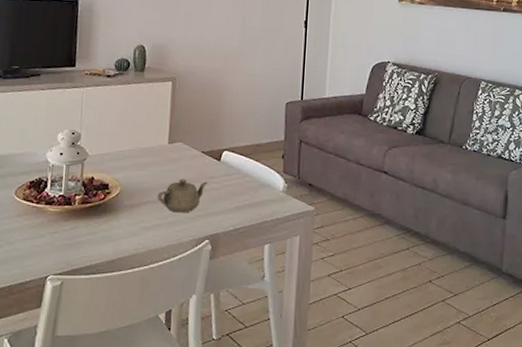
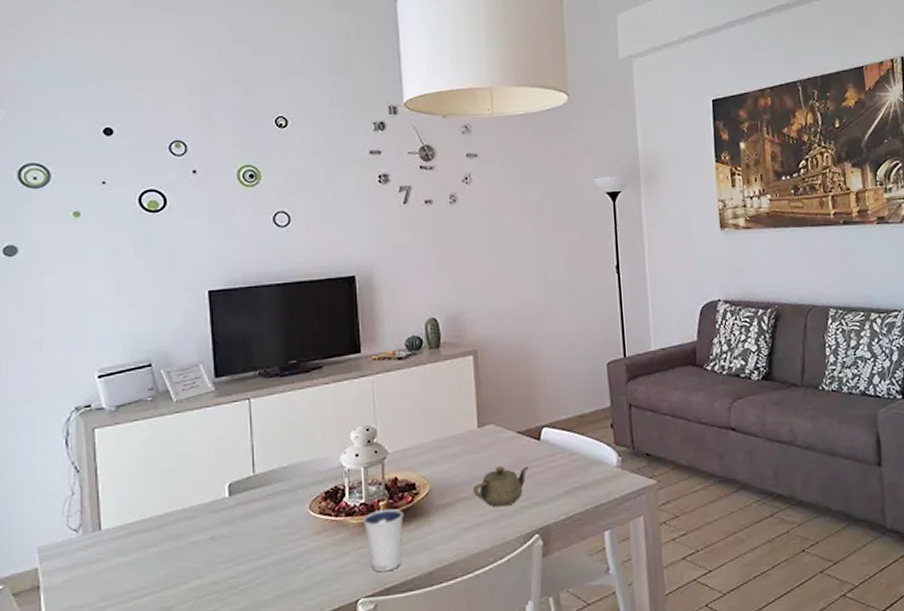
dixie cup: none [59,202,96,256] -> present [362,508,404,572]

